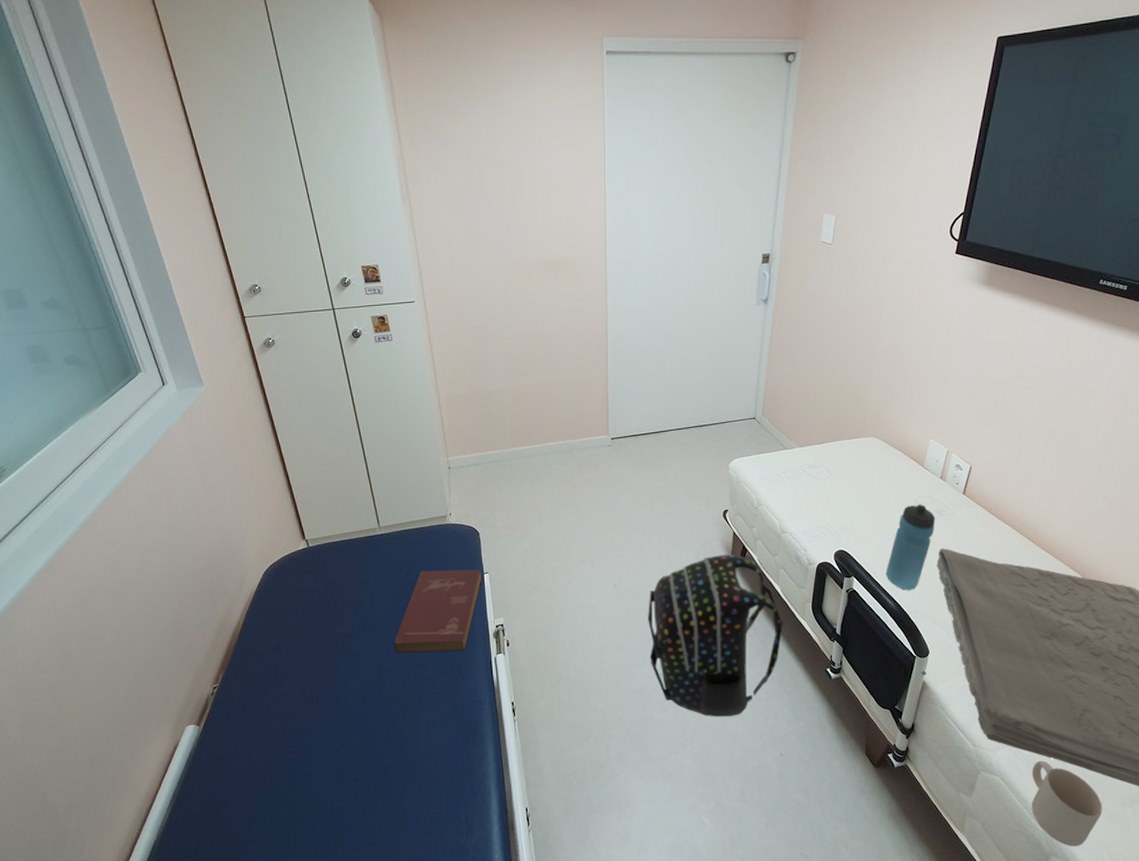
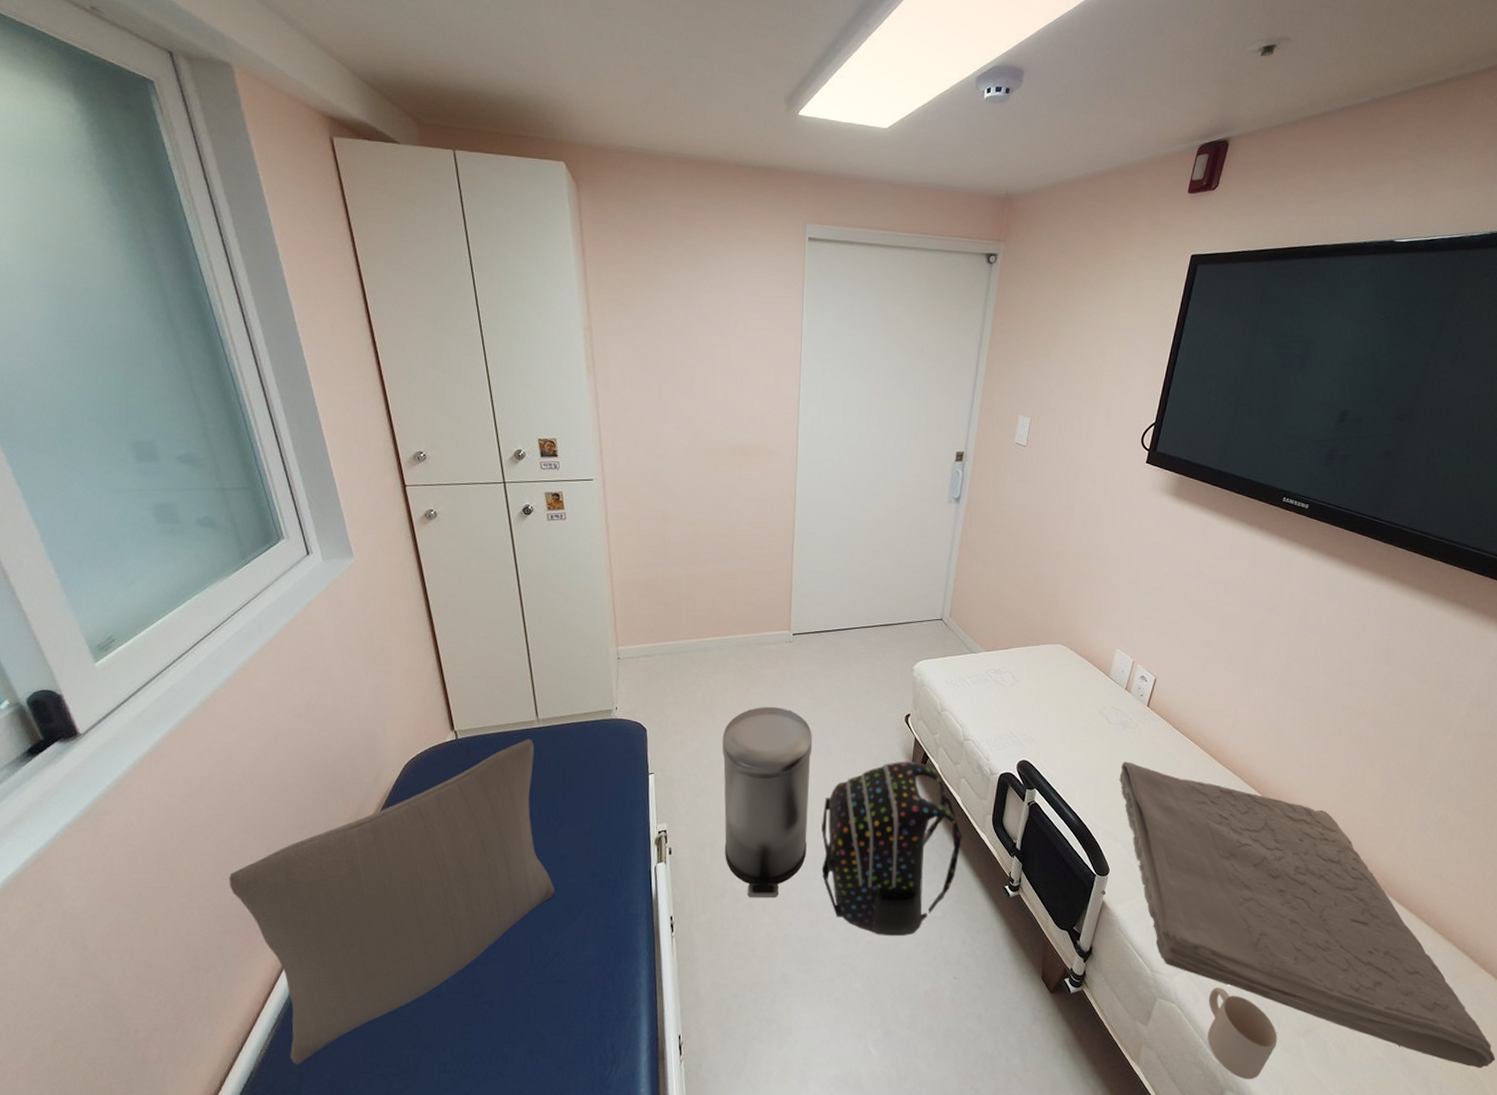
pillow: none [121,545,405,835] -> present [229,739,555,1065]
book: present [394,569,482,653] -> none [545,769,647,860]
pedal bin: none [550,507,636,684] -> present [722,706,813,898]
water bottle: present [885,504,936,590] -> none [1068,715,1120,805]

